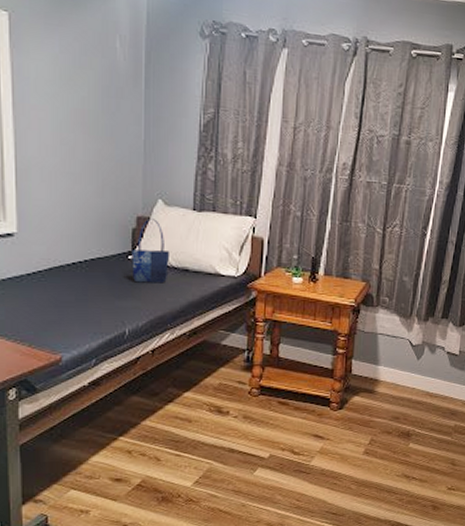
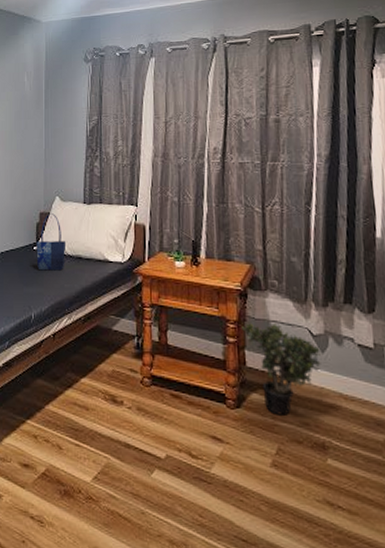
potted plant: none [352,336,416,413] -> present [242,323,321,416]

